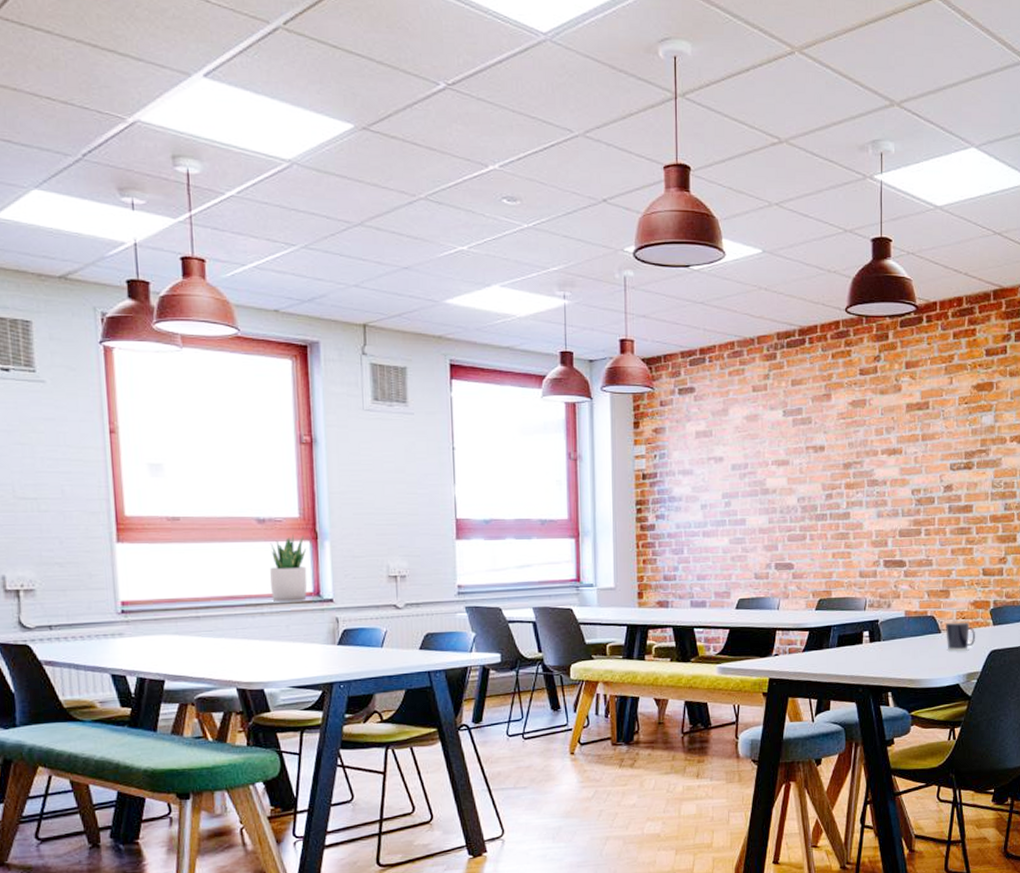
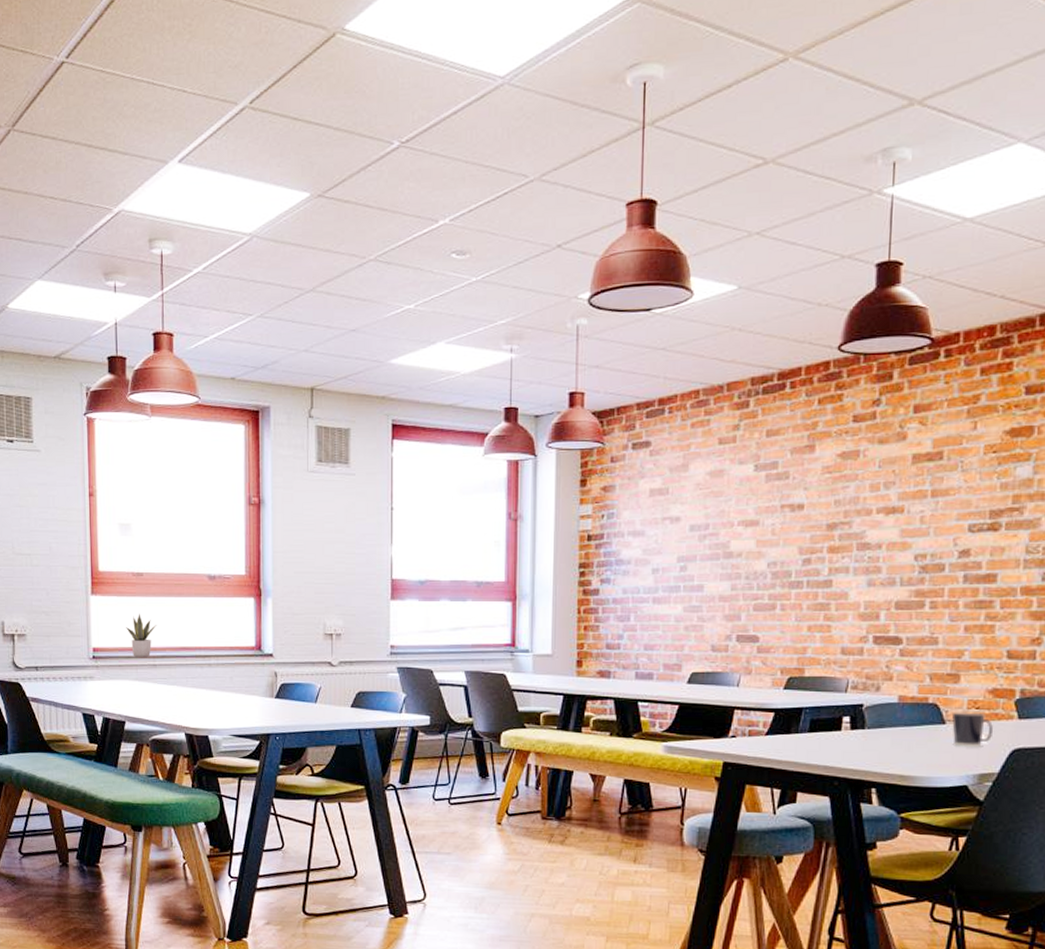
potted plant: none [161,562,199,610] -> present [126,614,157,658]
planter: present [270,534,308,603] -> none [218,591,251,655]

